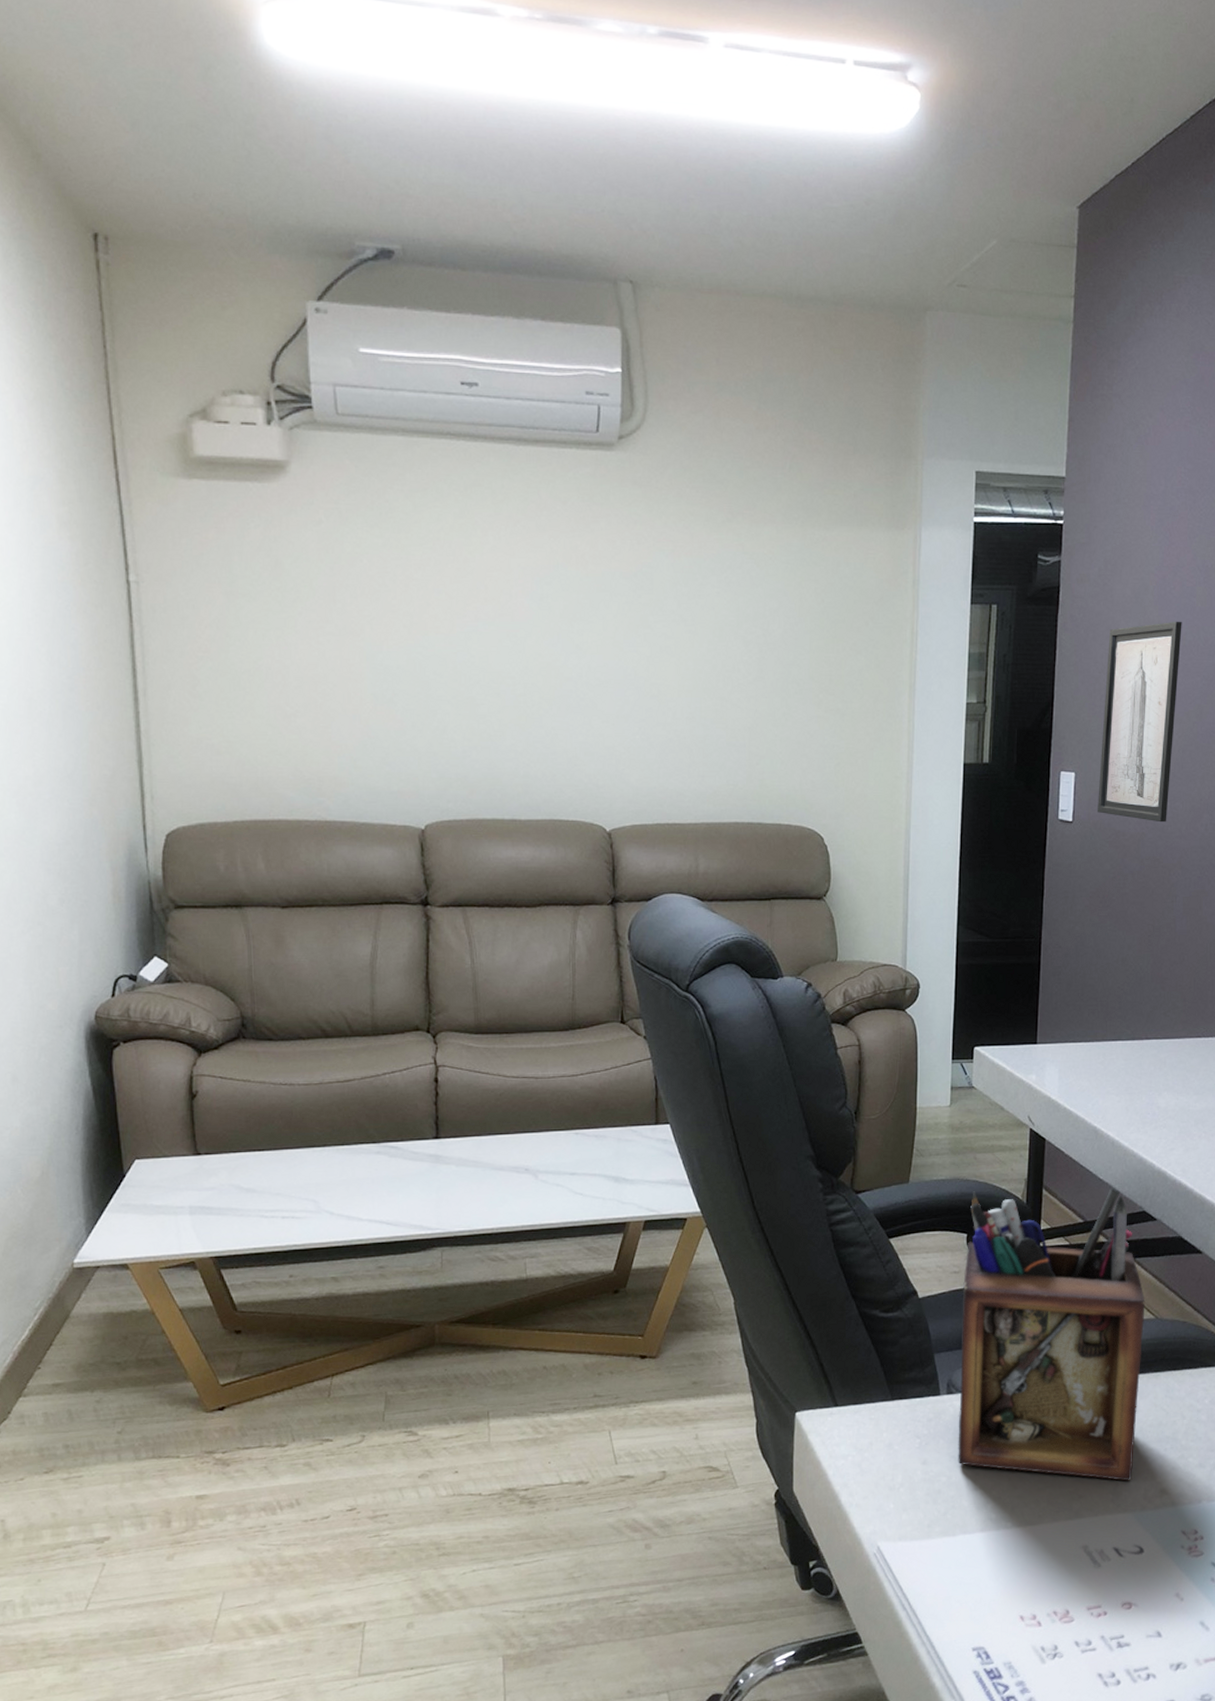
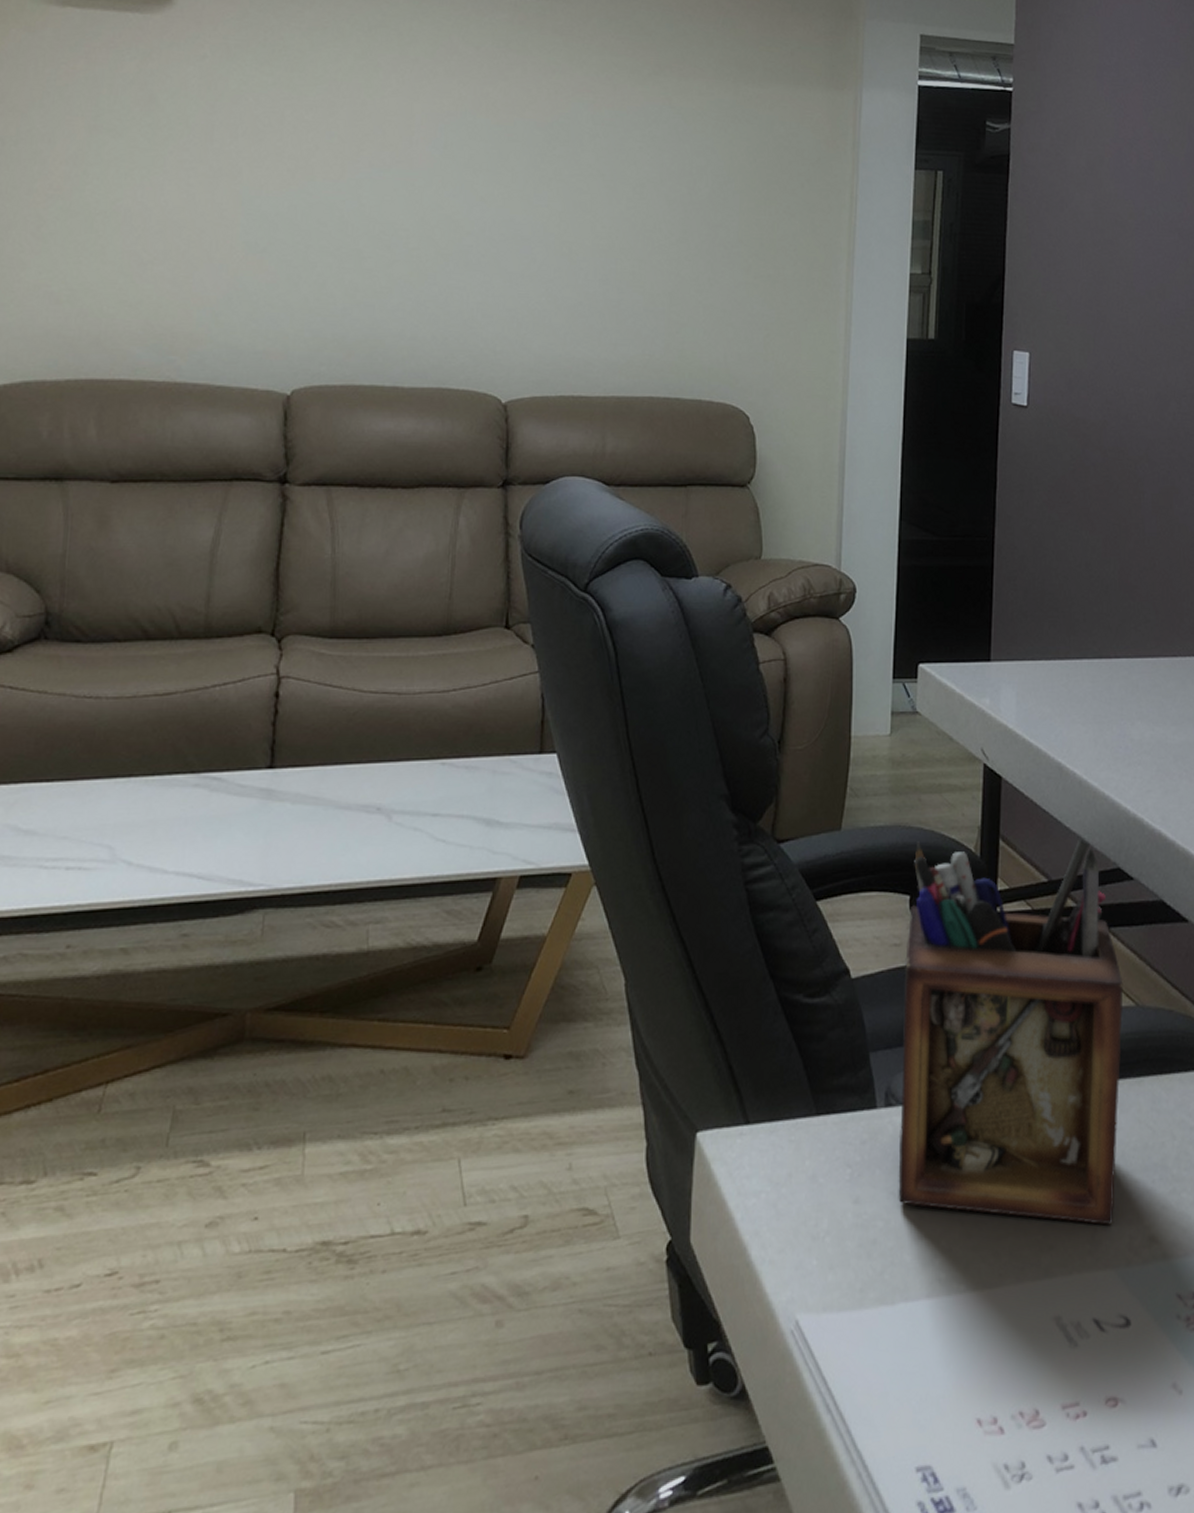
wall art: present [1098,621,1182,823] -> none [1055,195,1141,410]

